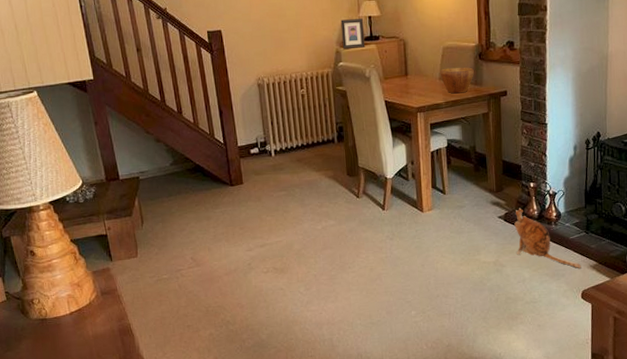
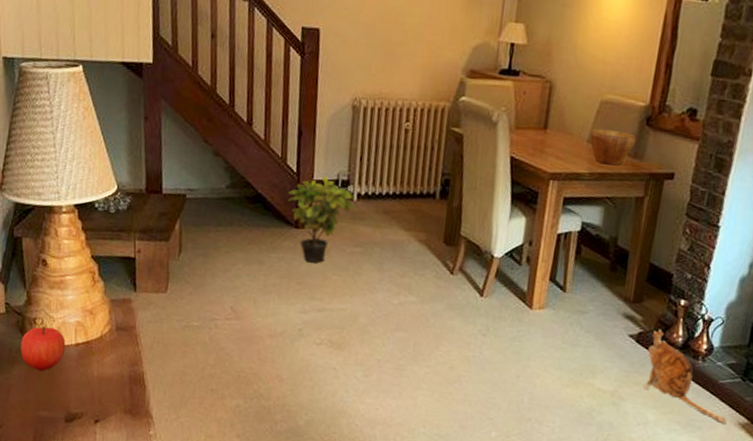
fruit: none [23,304,62,341] -> present [20,326,66,371]
potted plant: none [220,141,274,211] -> present [288,175,355,263]
picture frame: present [340,18,366,49] -> none [469,41,503,83]

